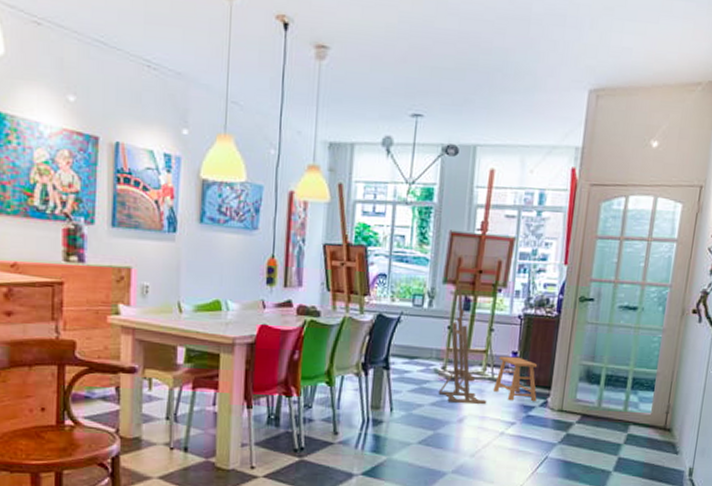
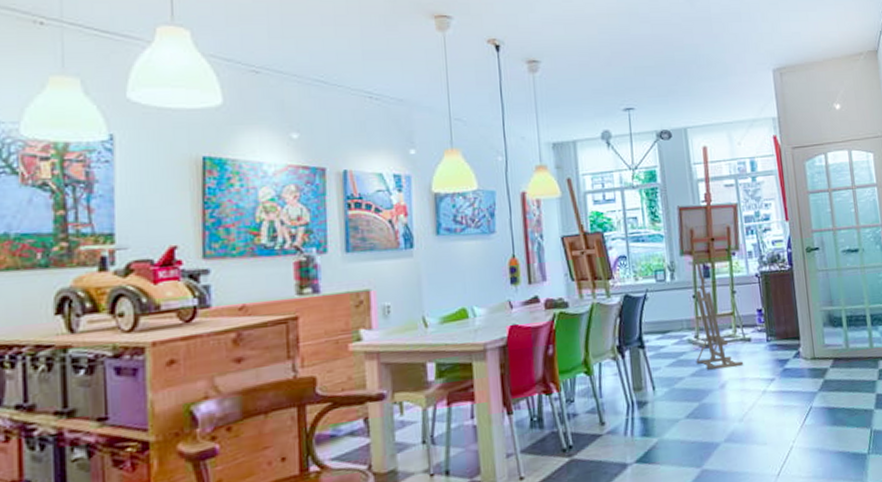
stool: present [493,356,538,402] -> none [746,313,790,358]

